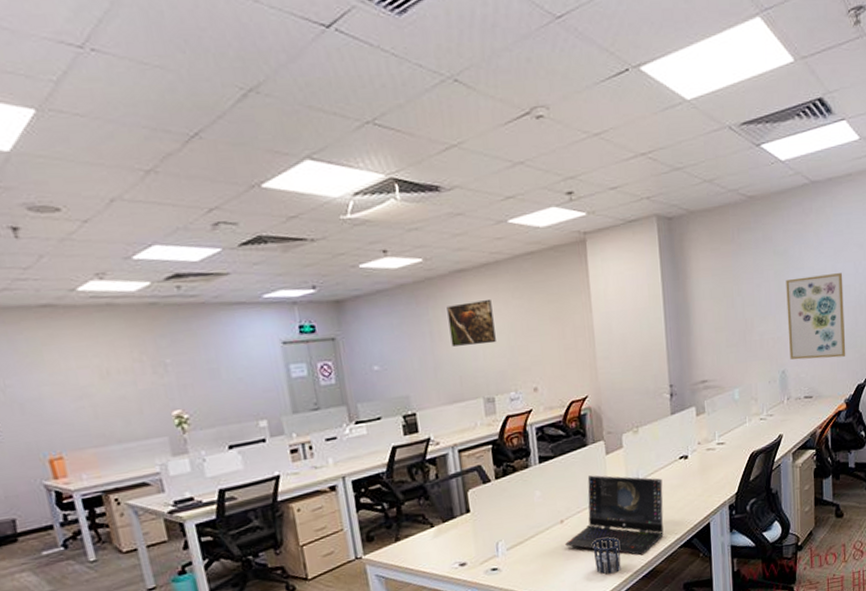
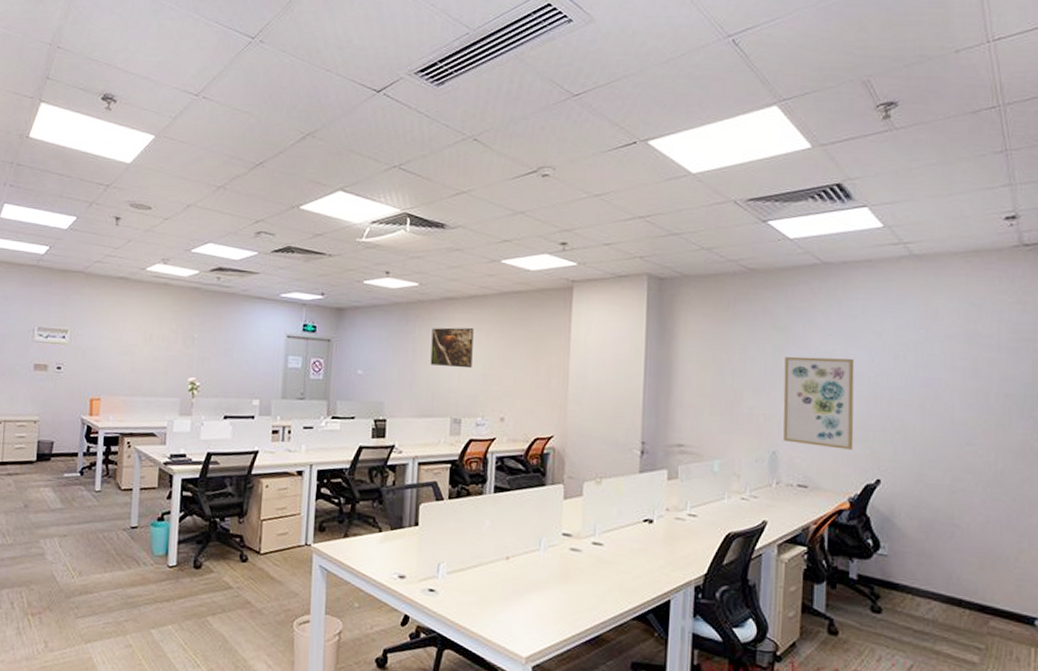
laptop computer: present [565,475,664,556] -> none [507,517,621,617]
cup: present [592,537,621,575] -> none [535,586,566,629]

